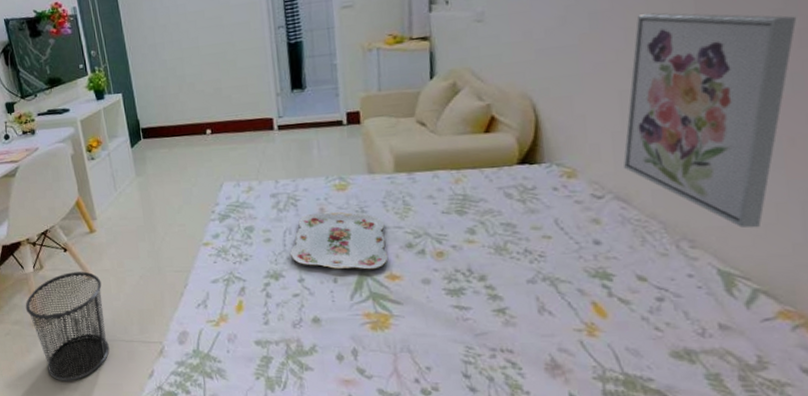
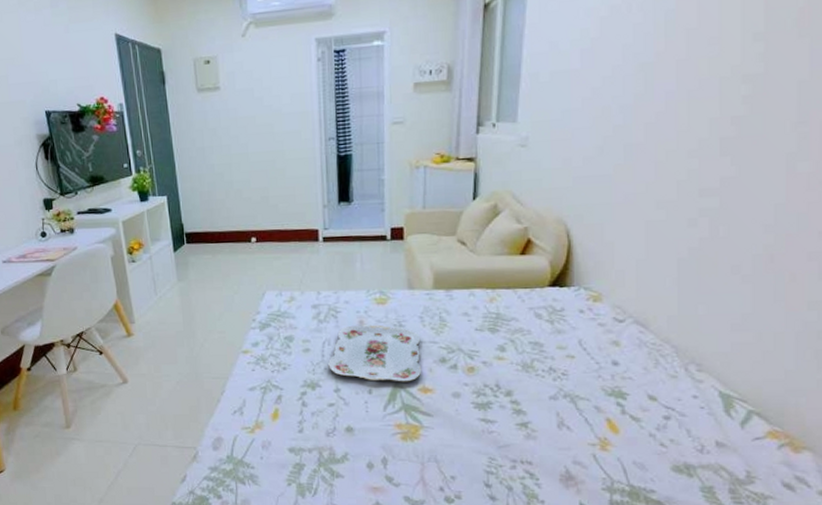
waste bin: present [25,271,110,381] -> none [56,375,142,484]
wall art: present [623,13,797,228] -> none [645,149,807,355]

